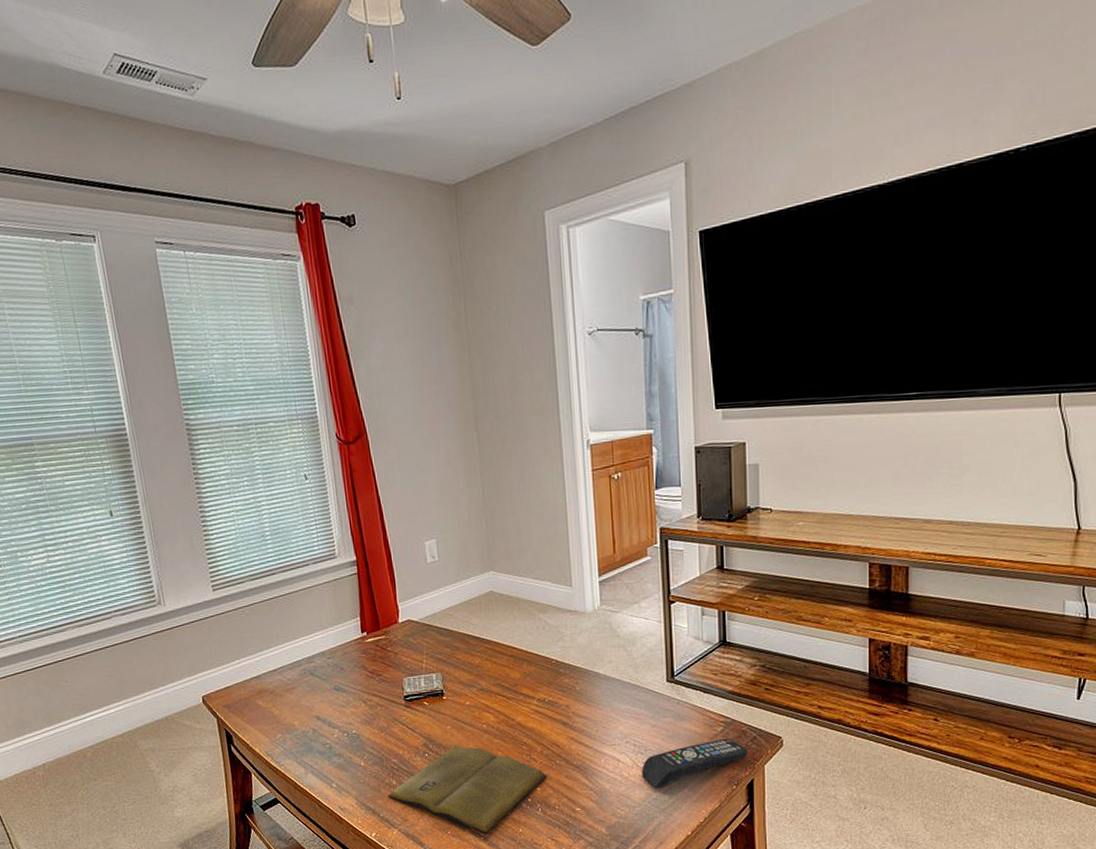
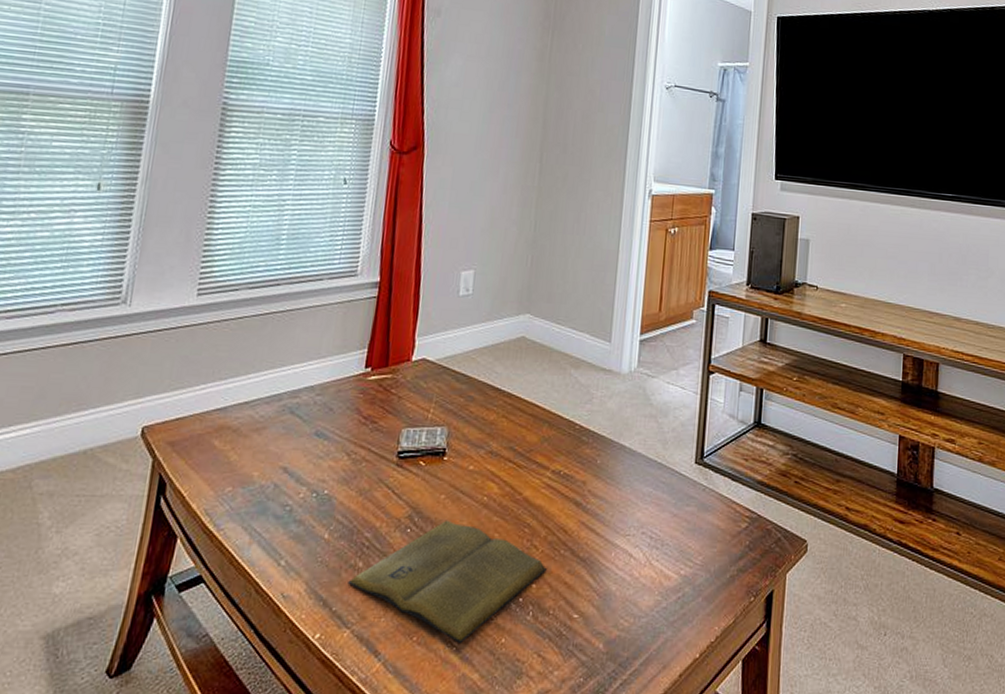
remote control: present [642,738,748,789] -> none [654,537,771,595]

